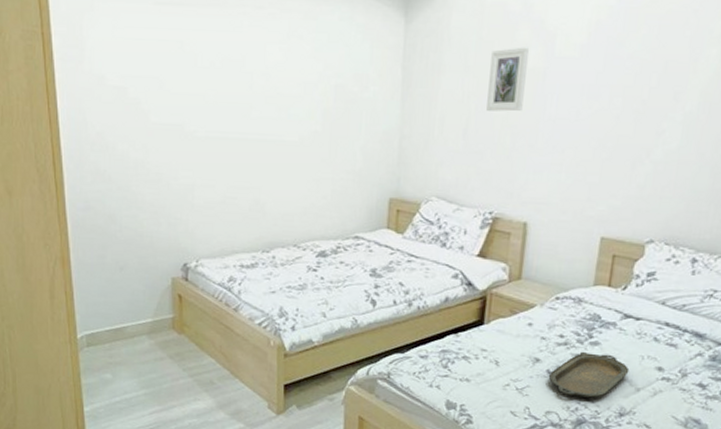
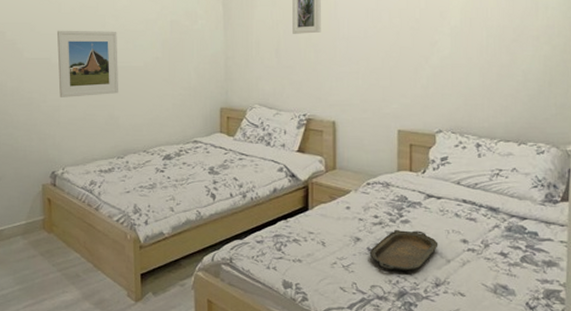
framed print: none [191,89,268,175] -> present [56,30,118,97]

